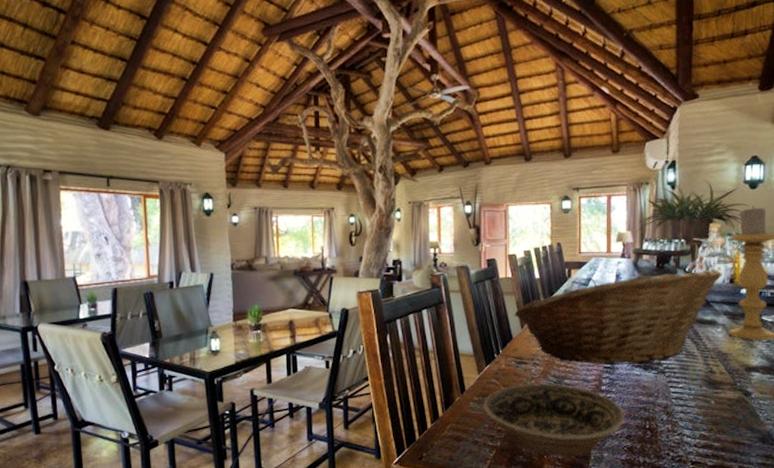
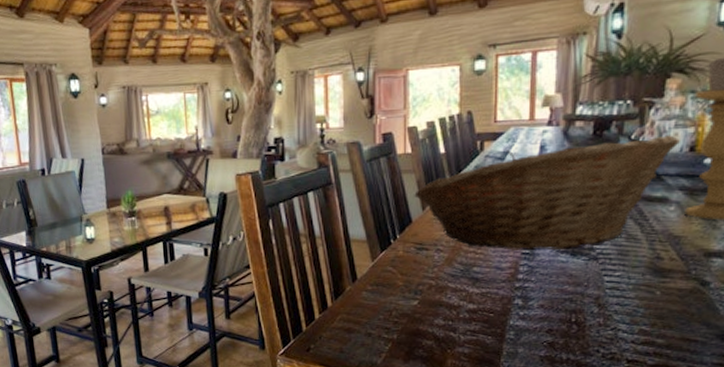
bowl: present [483,383,625,457] -> none [378,271,546,351]

